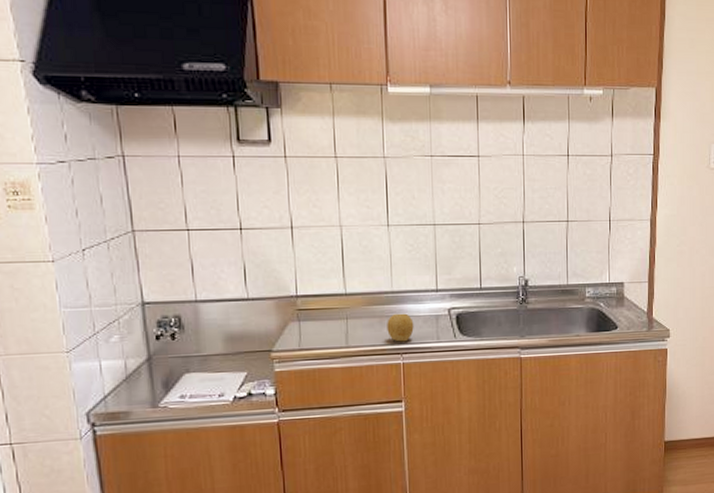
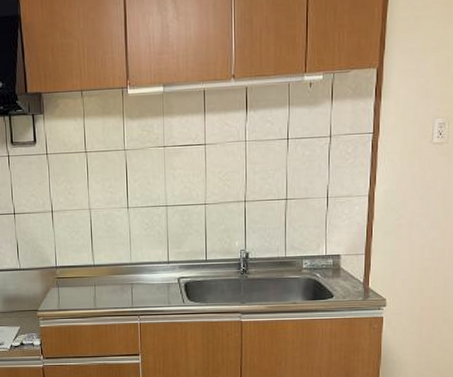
fruit: present [387,313,414,342] -> none [127,281,149,306]

